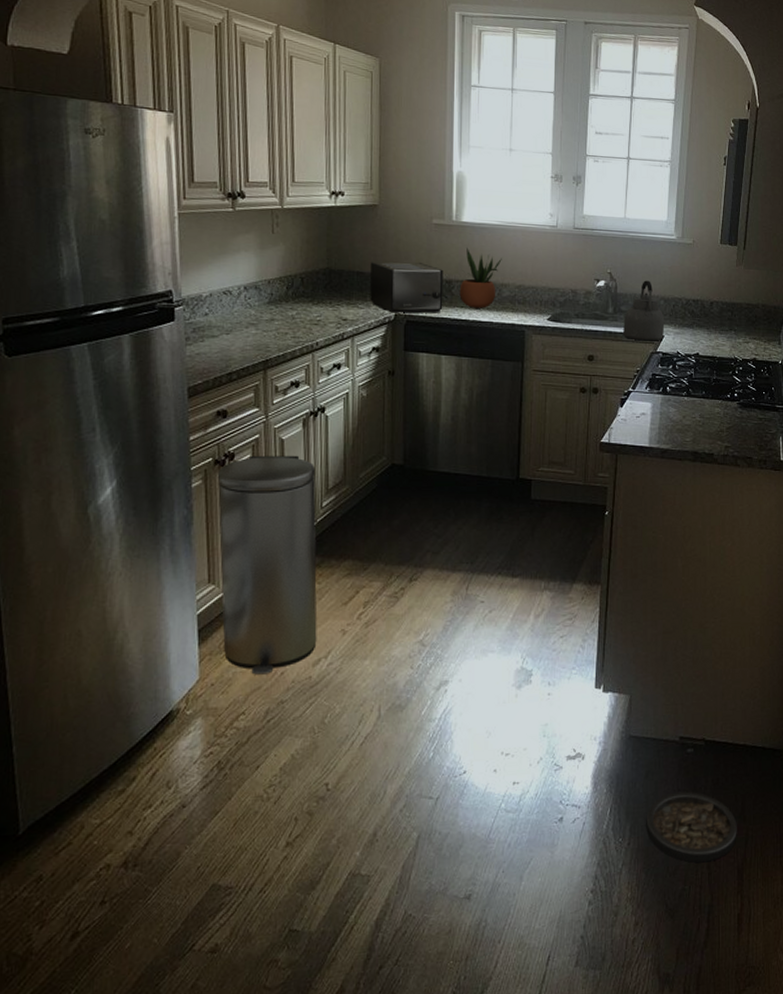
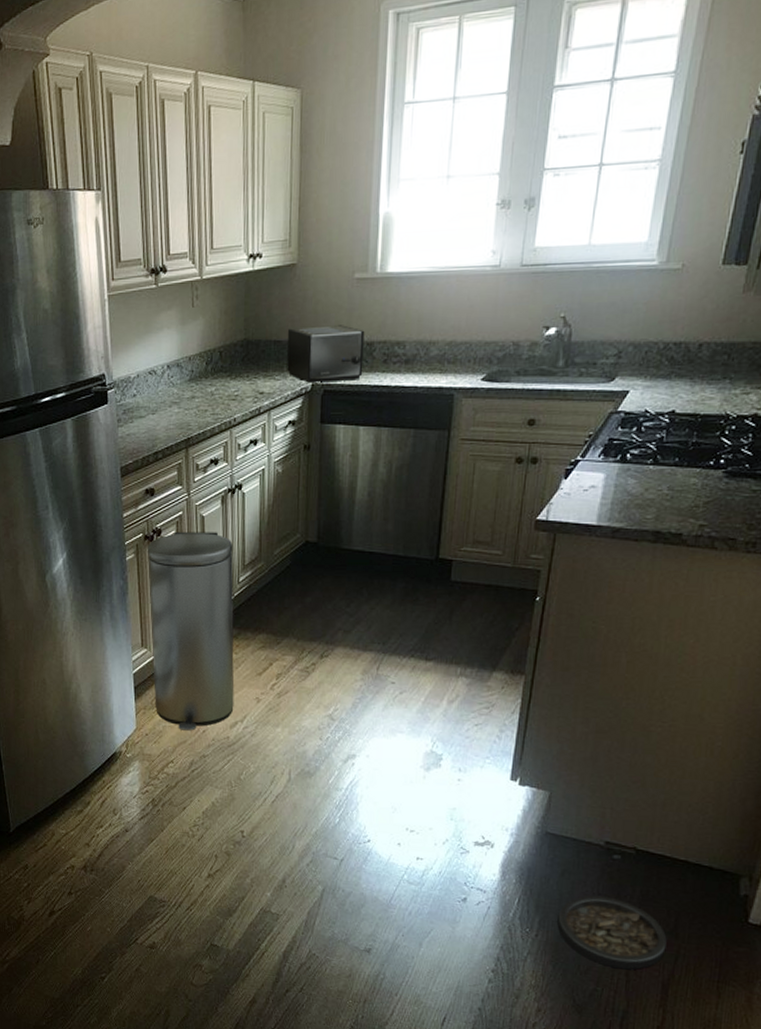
potted plant: present [459,247,502,309] -> none [381,302,431,372]
kettle: present [622,280,665,341] -> none [574,322,632,399]

